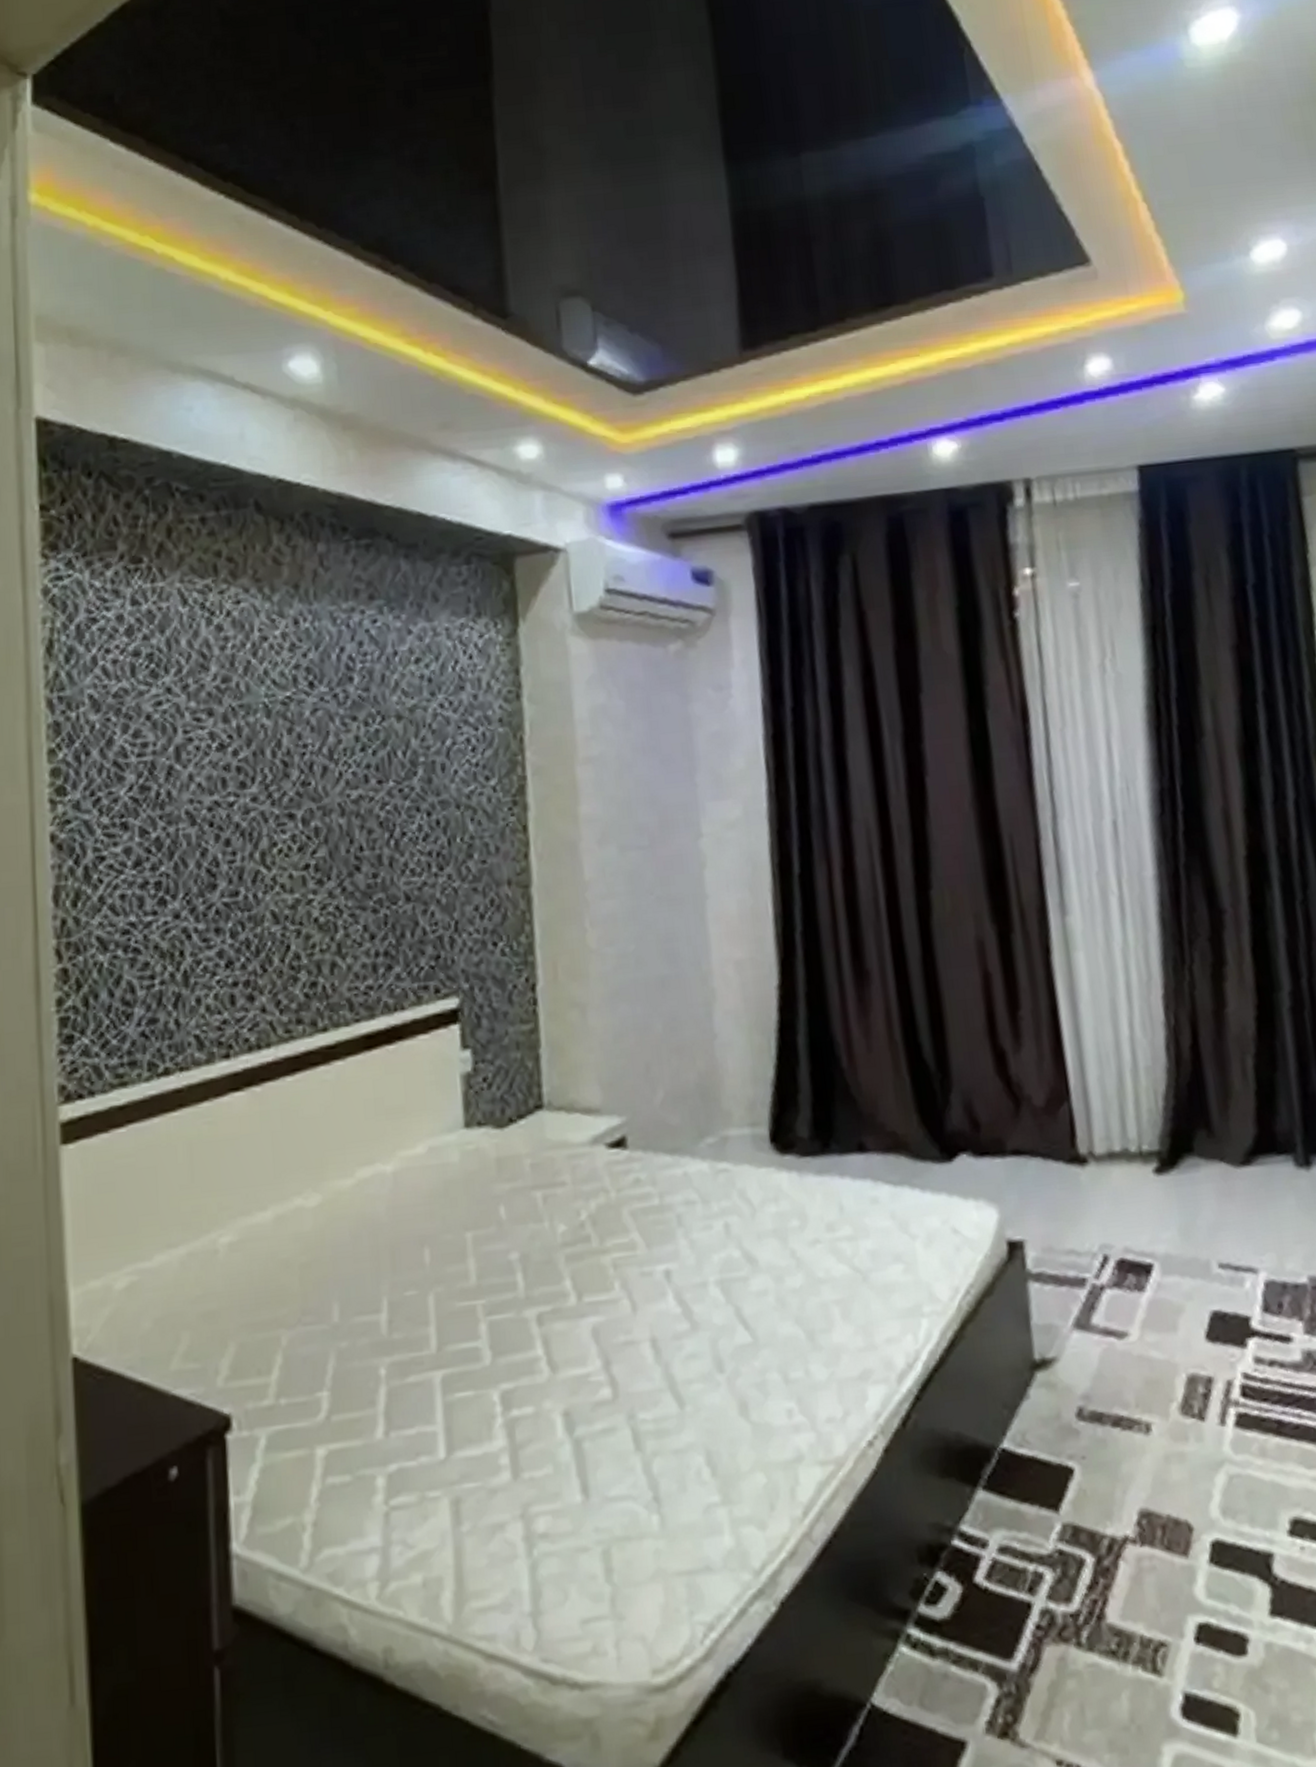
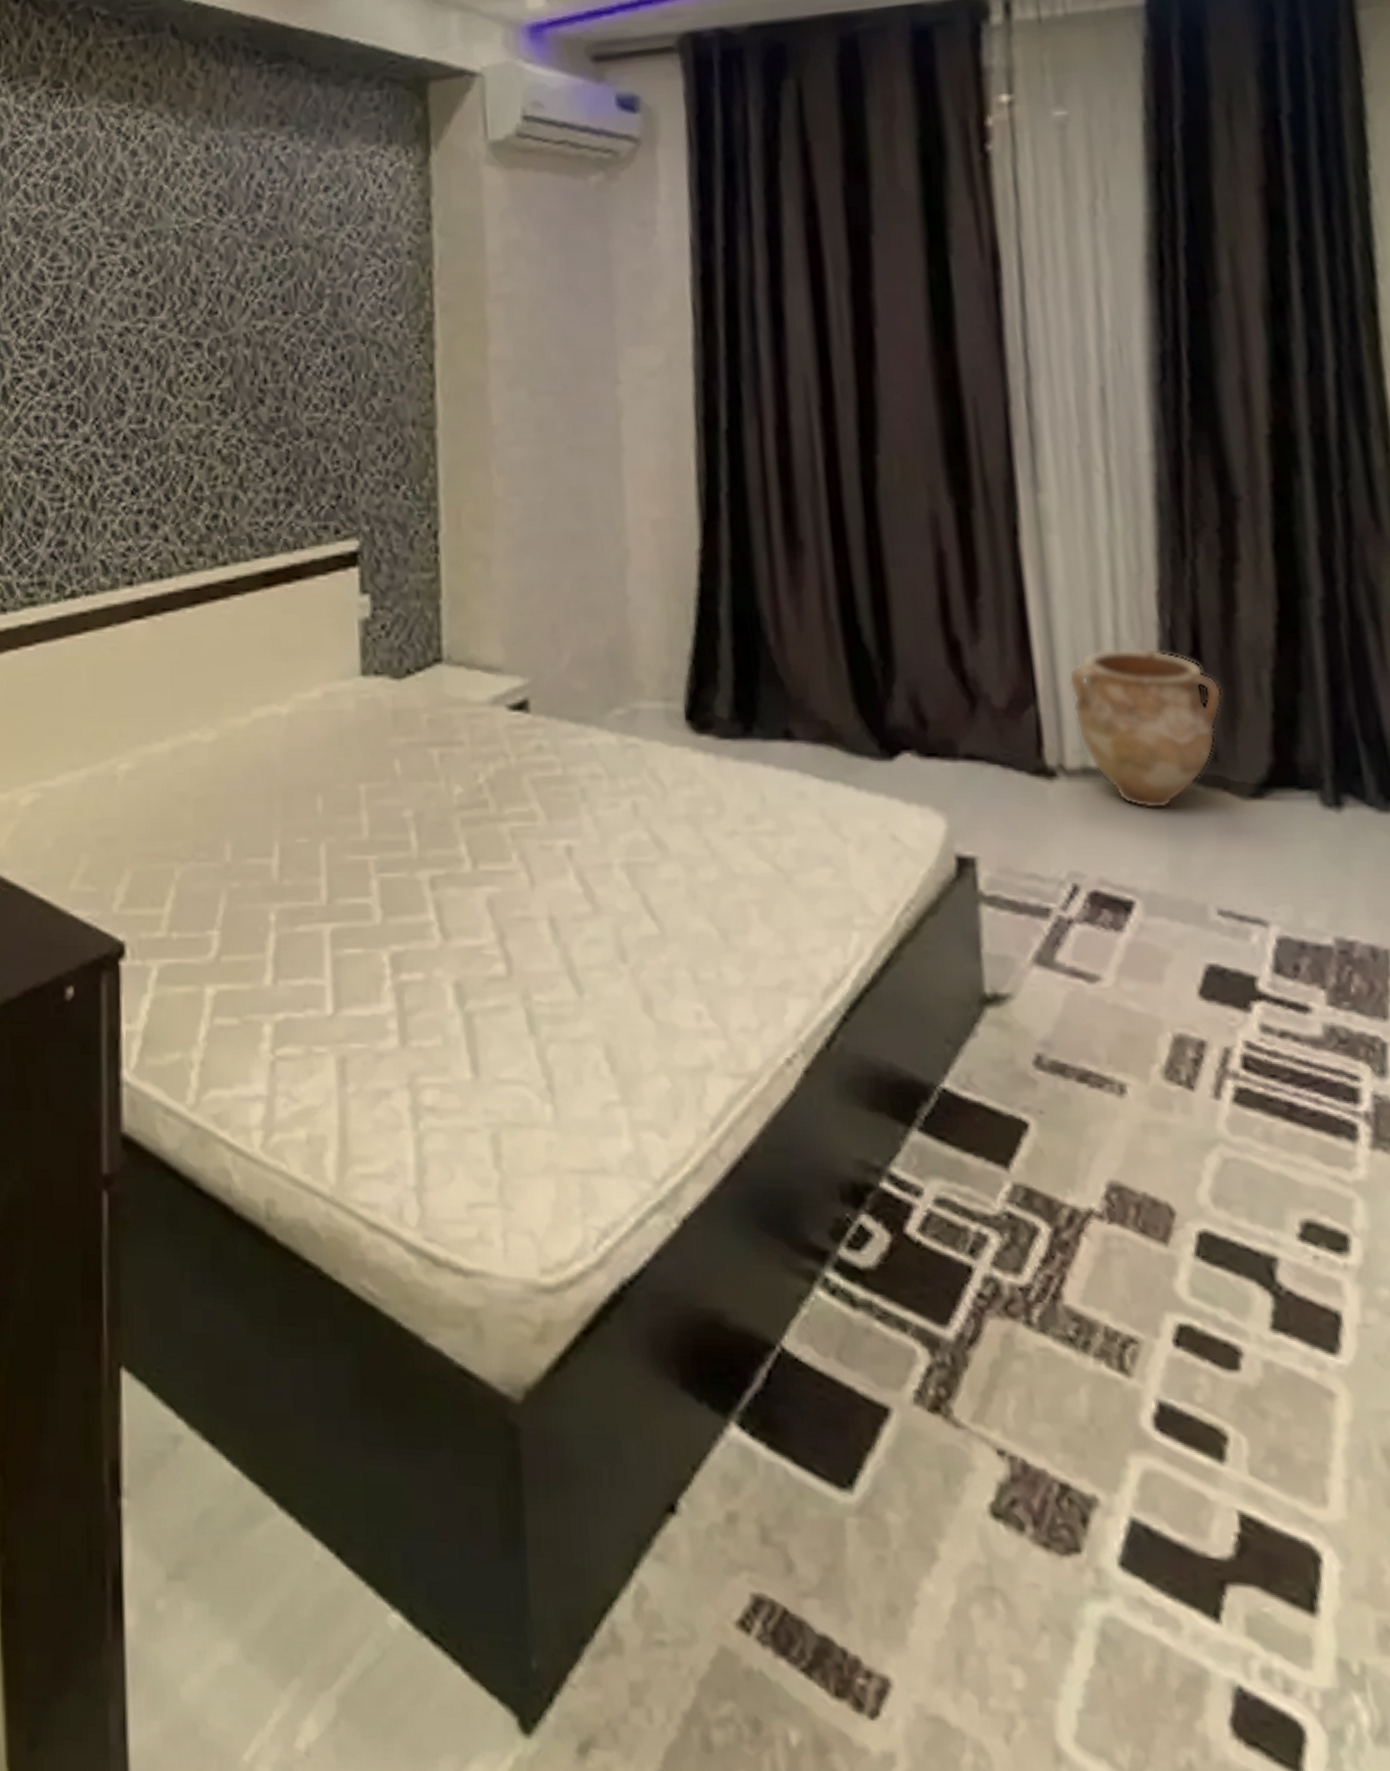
vase: none [1094,1043,1217,1184] -> present [1068,647,1222,810]

